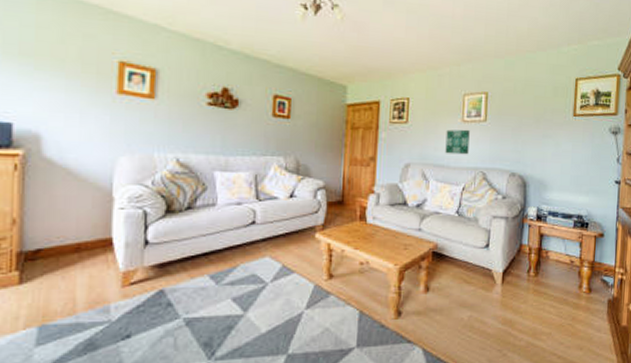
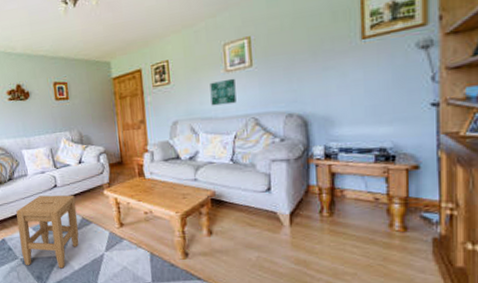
stool: none [187,234,277,332] -> present [16,195,79,269]

